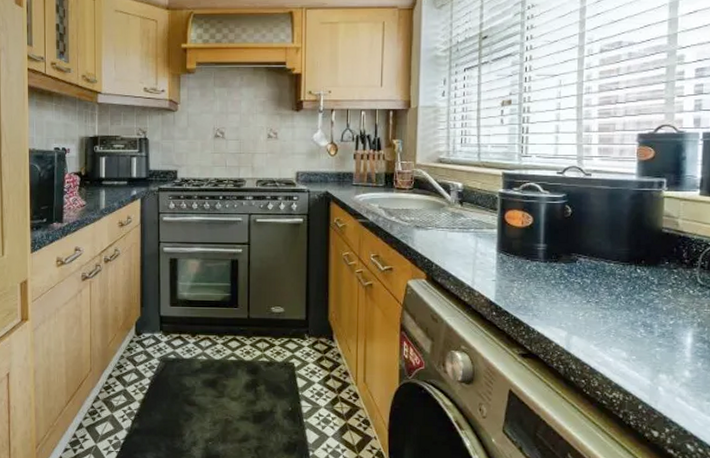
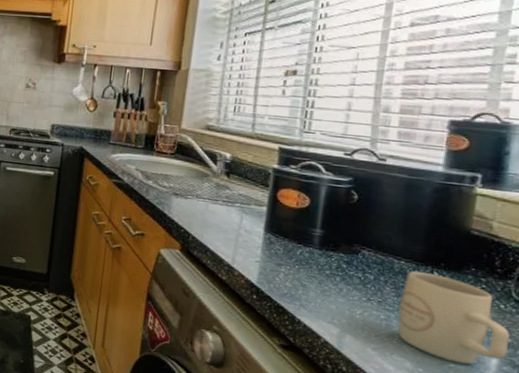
mug: none [612,270,699,347] -> present [397,271,510,365]

